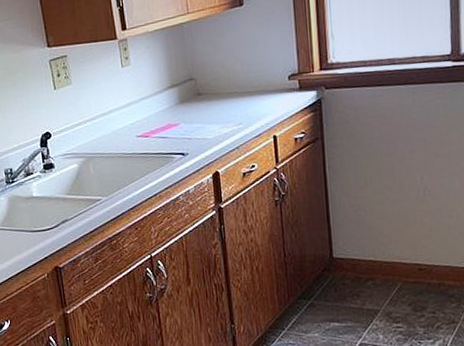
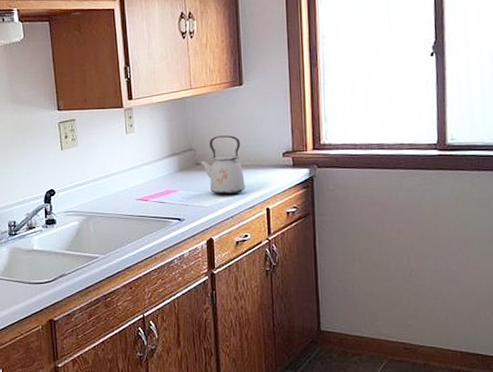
kettle: none [201,61,250,126] -> present [199,135,245,195]

